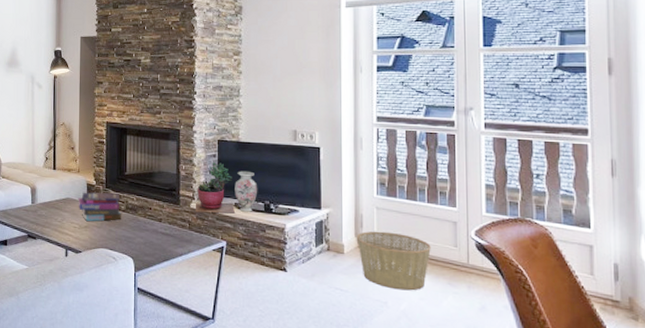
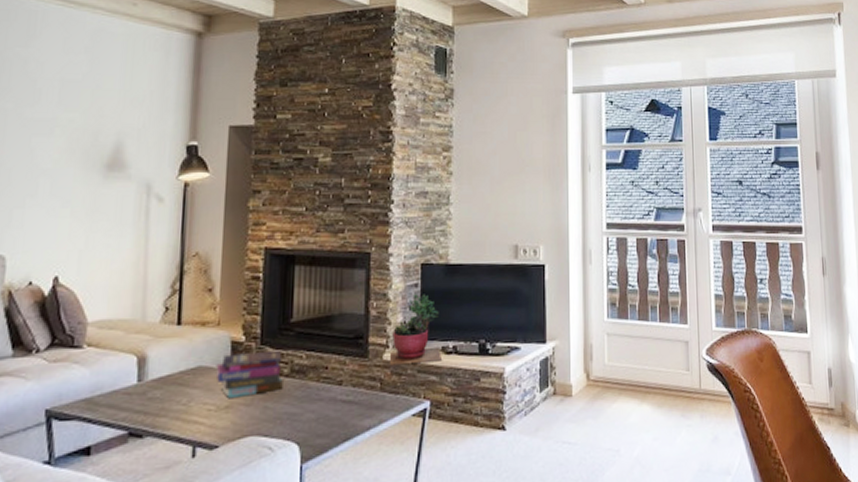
vase: present [235,171,258,213] -> none [442,302,471,359]
basket: present [357,231,431,291] -> none [587,362,664,432]

